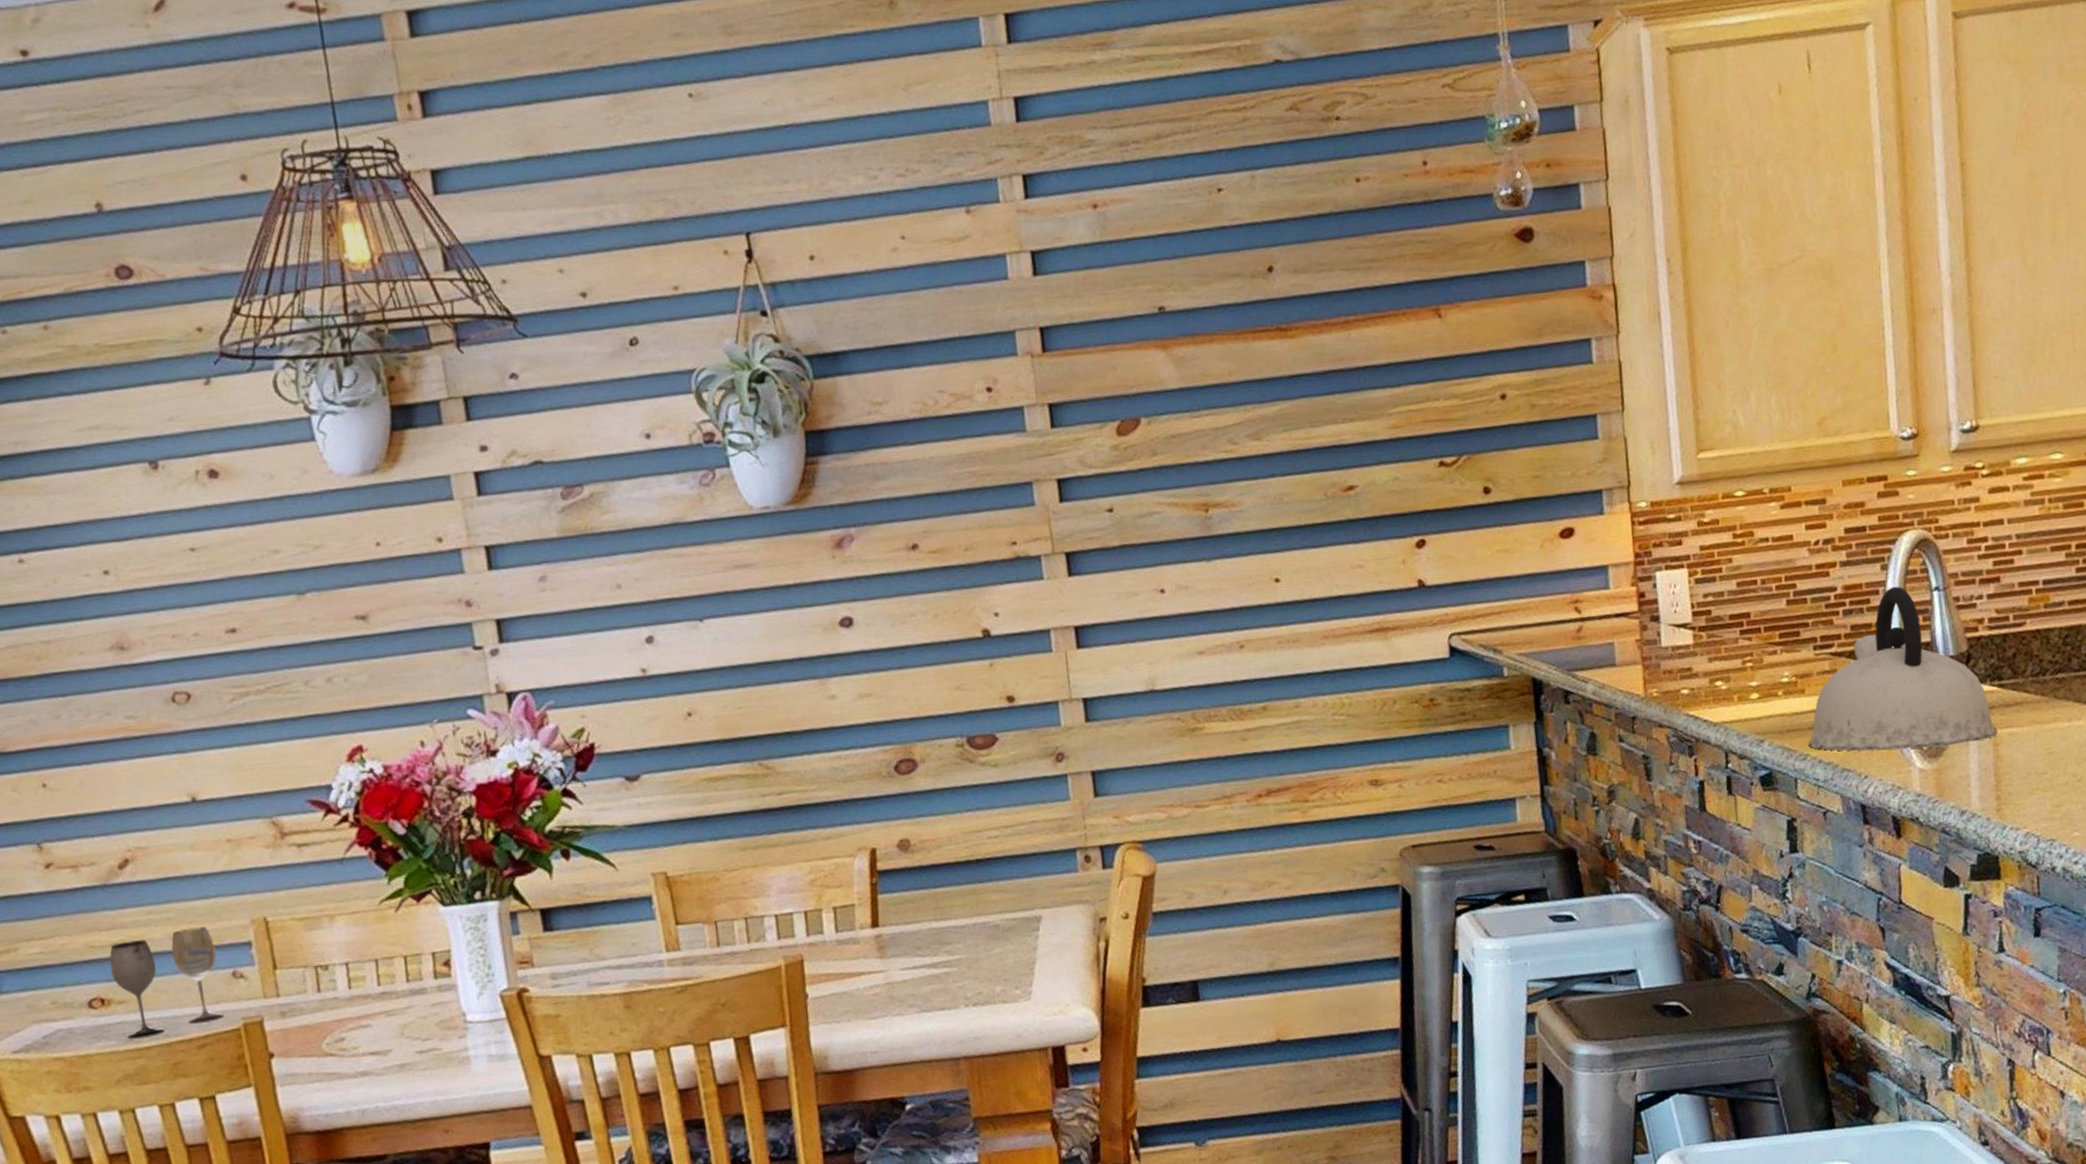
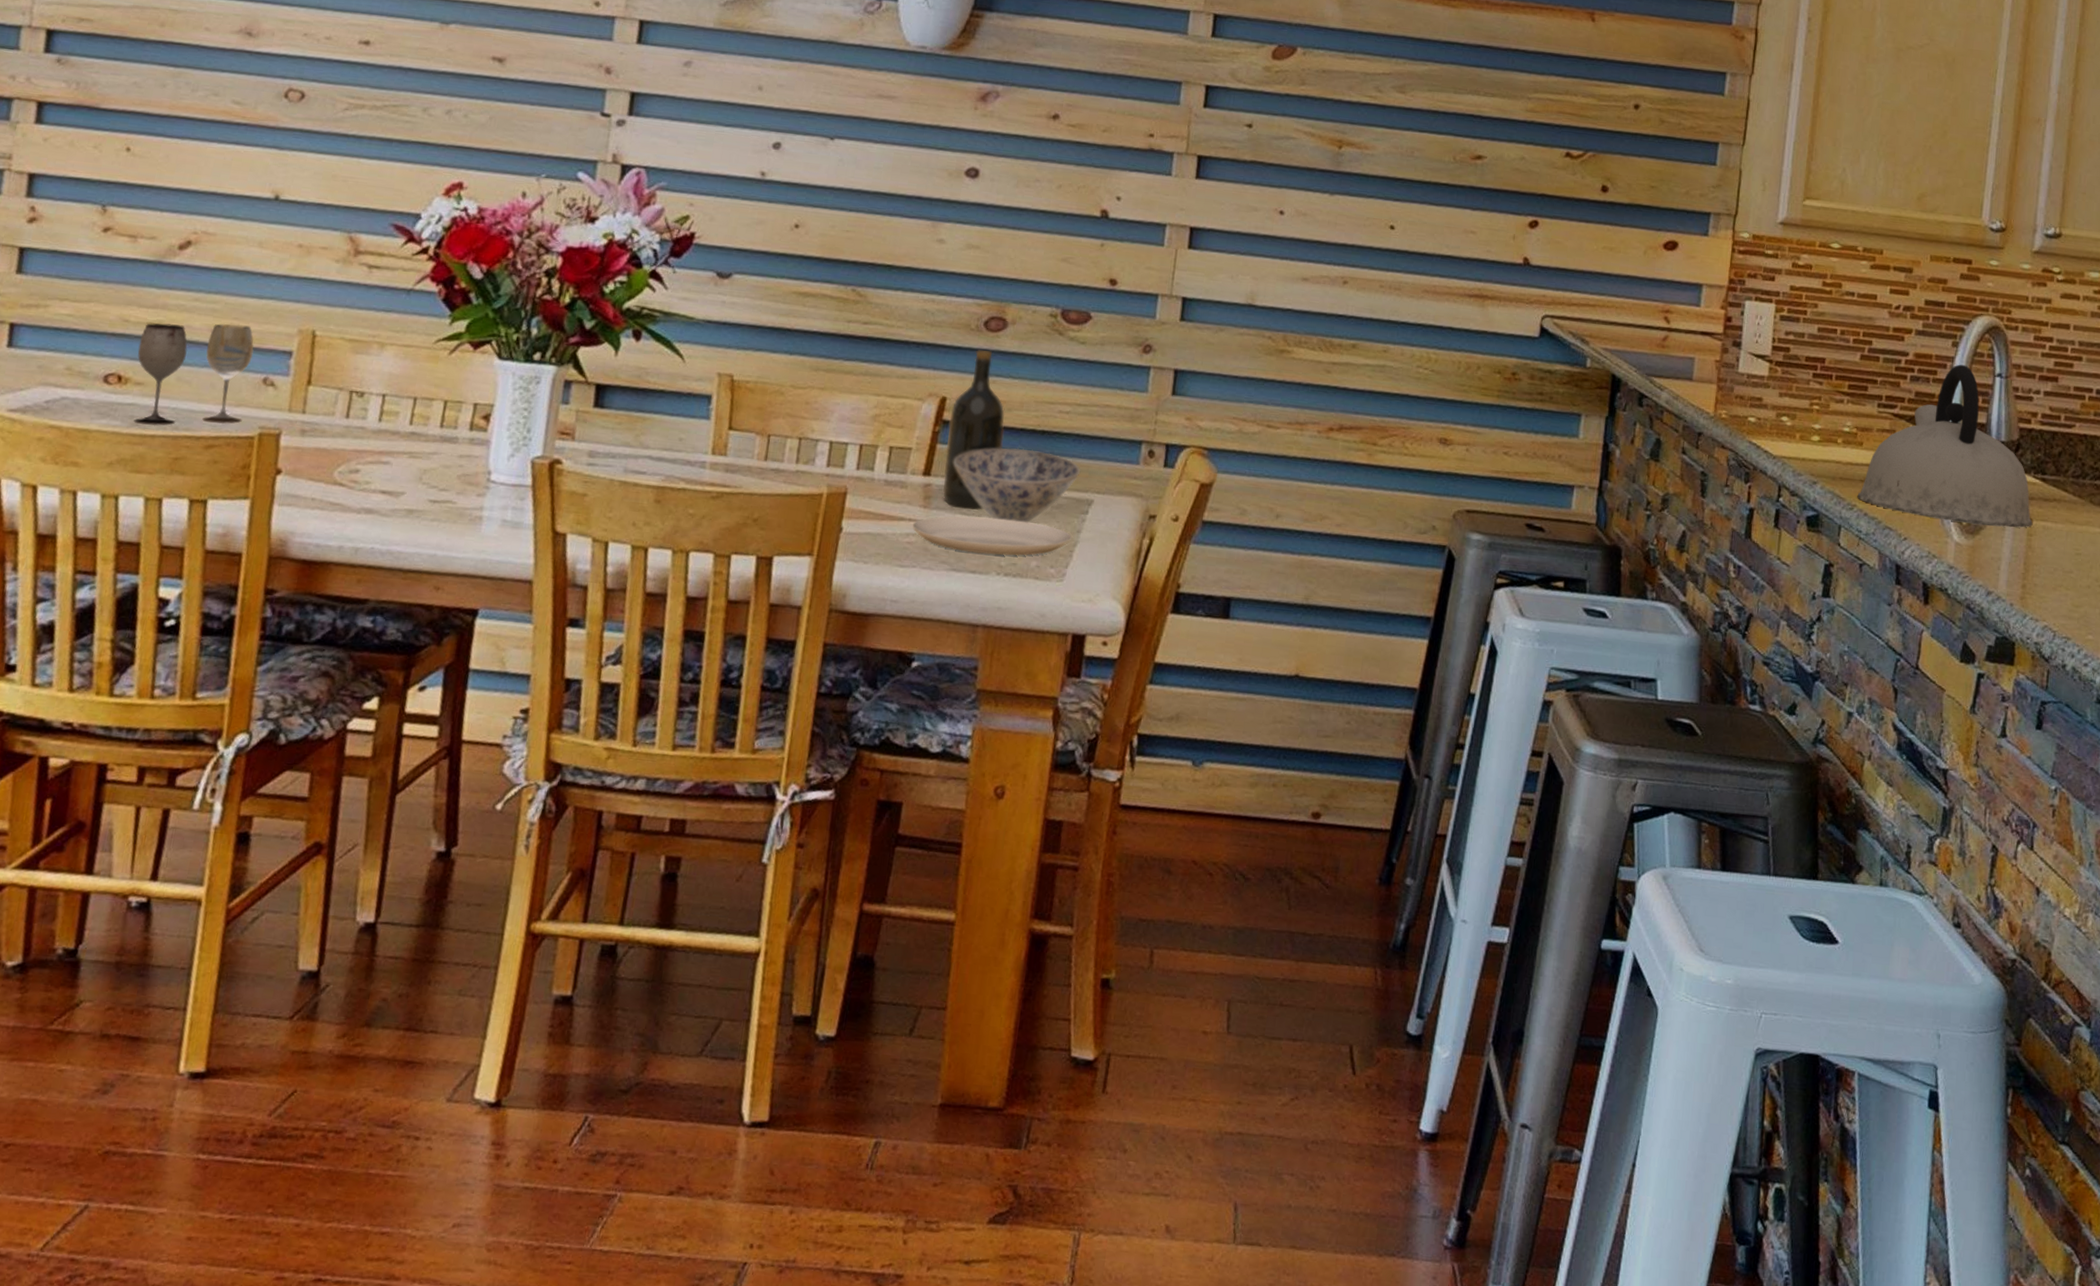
plate: none [873,949,1029,992] -> present [912,516,1072,556]
wine bottle: none [883,793,941,953] -> present [942,350,1005,510]
bowl: none [897,879,1023,954] -> present [953,448,1081,523]

